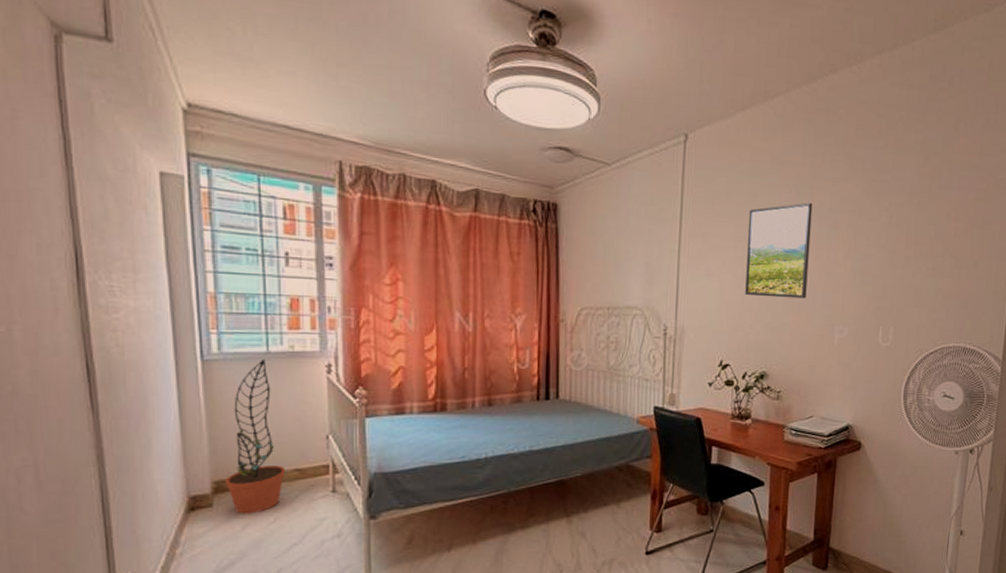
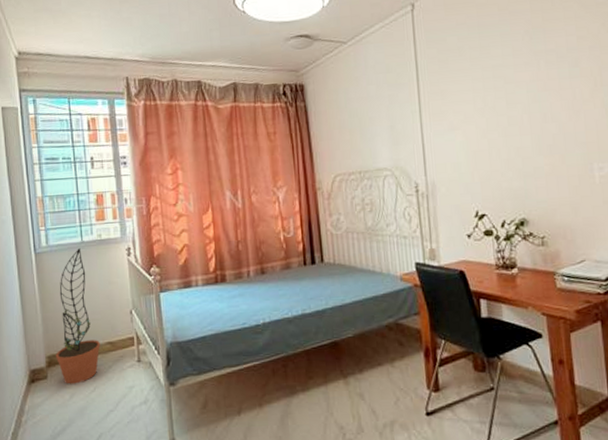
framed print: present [745,202,813,299] -> none [483,45,557,144]

